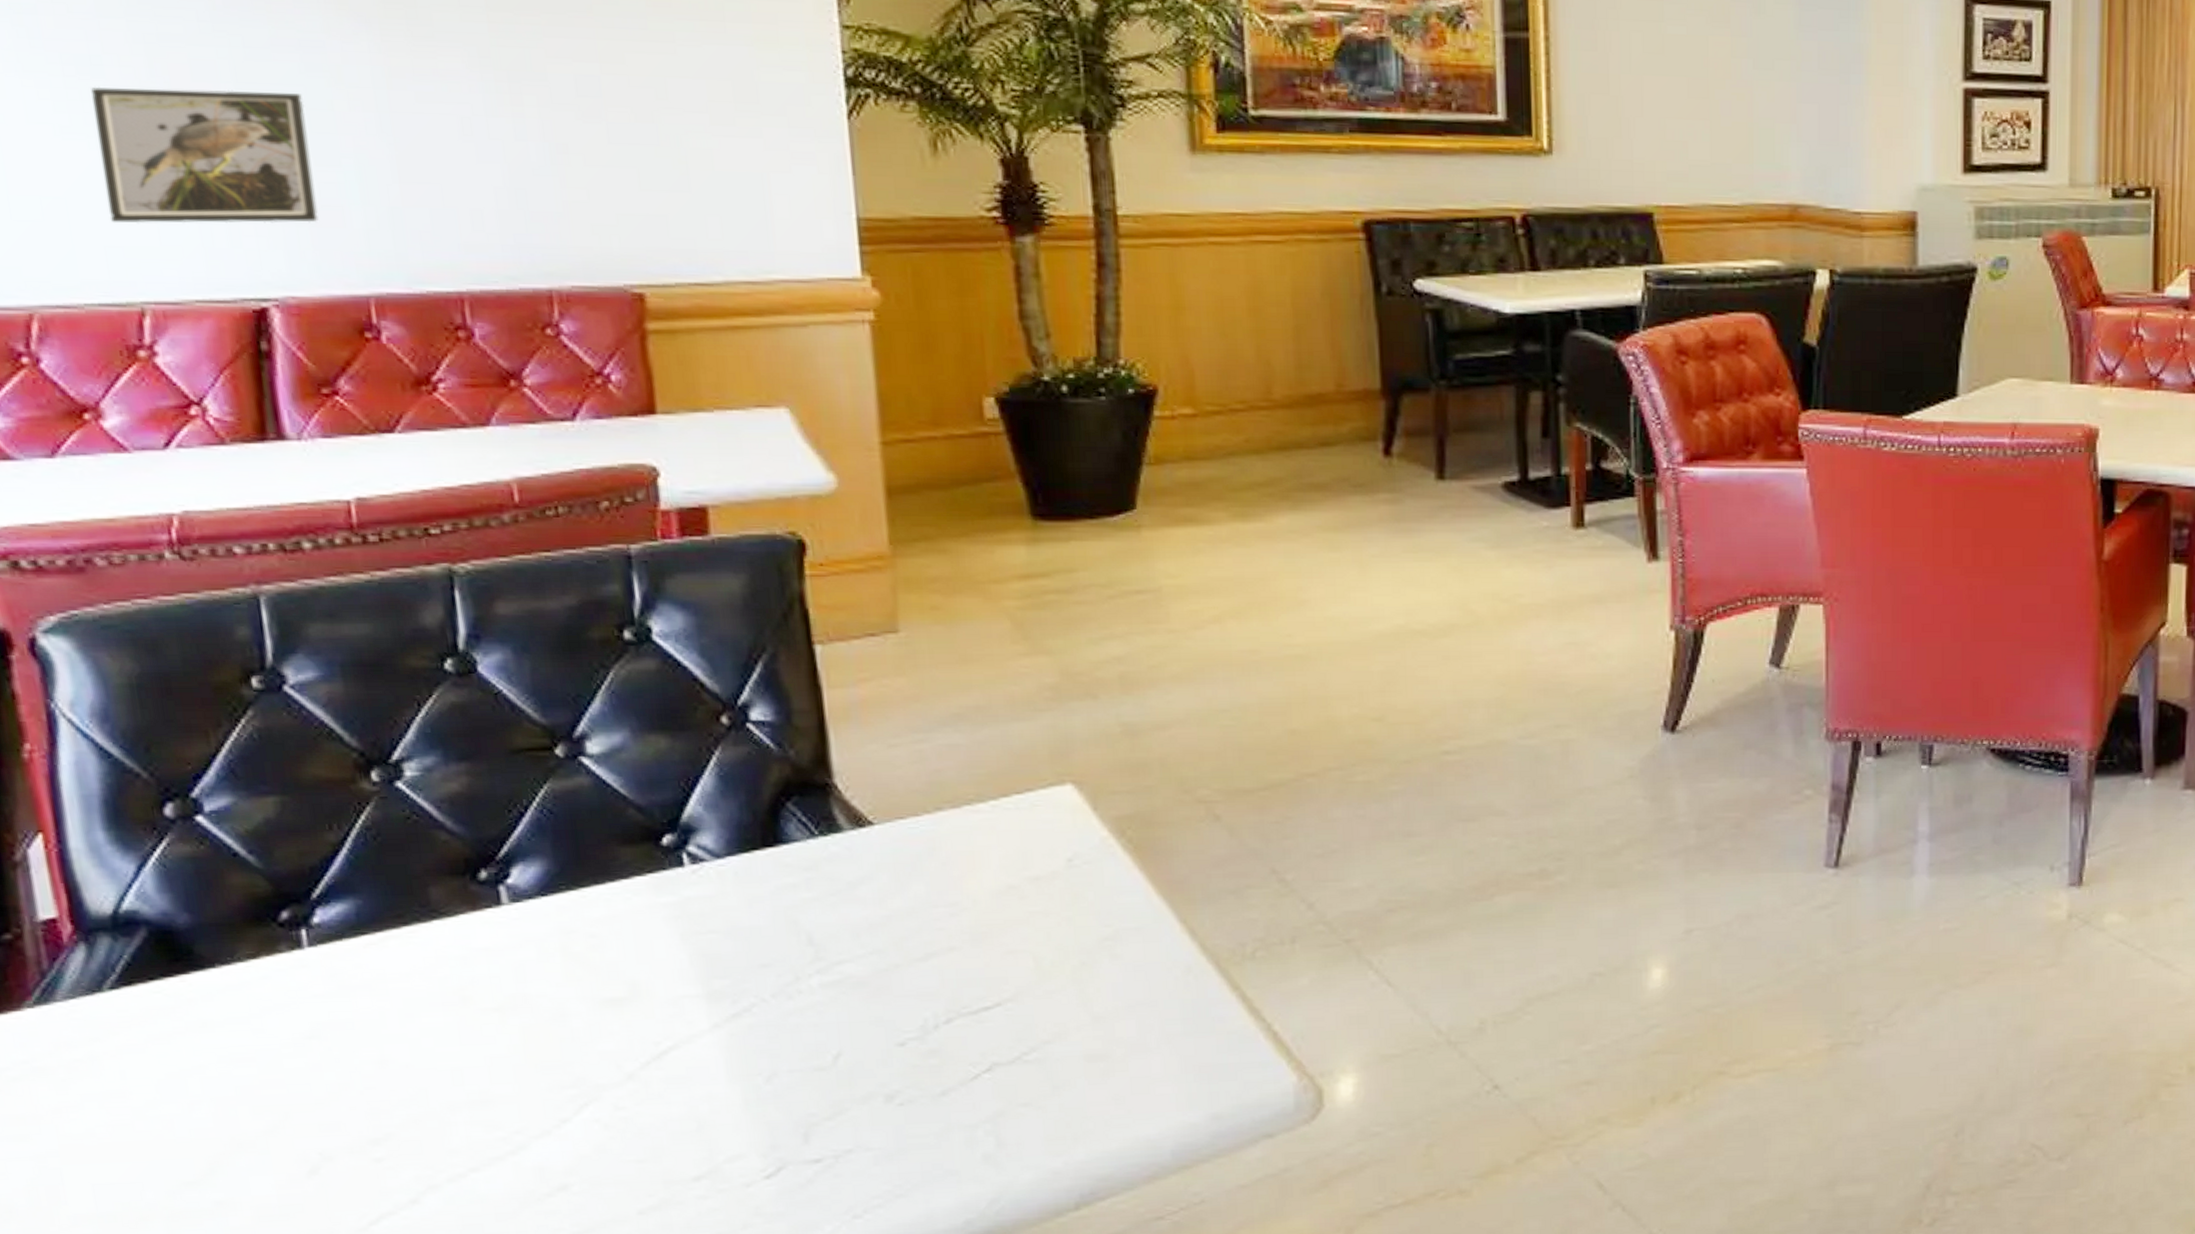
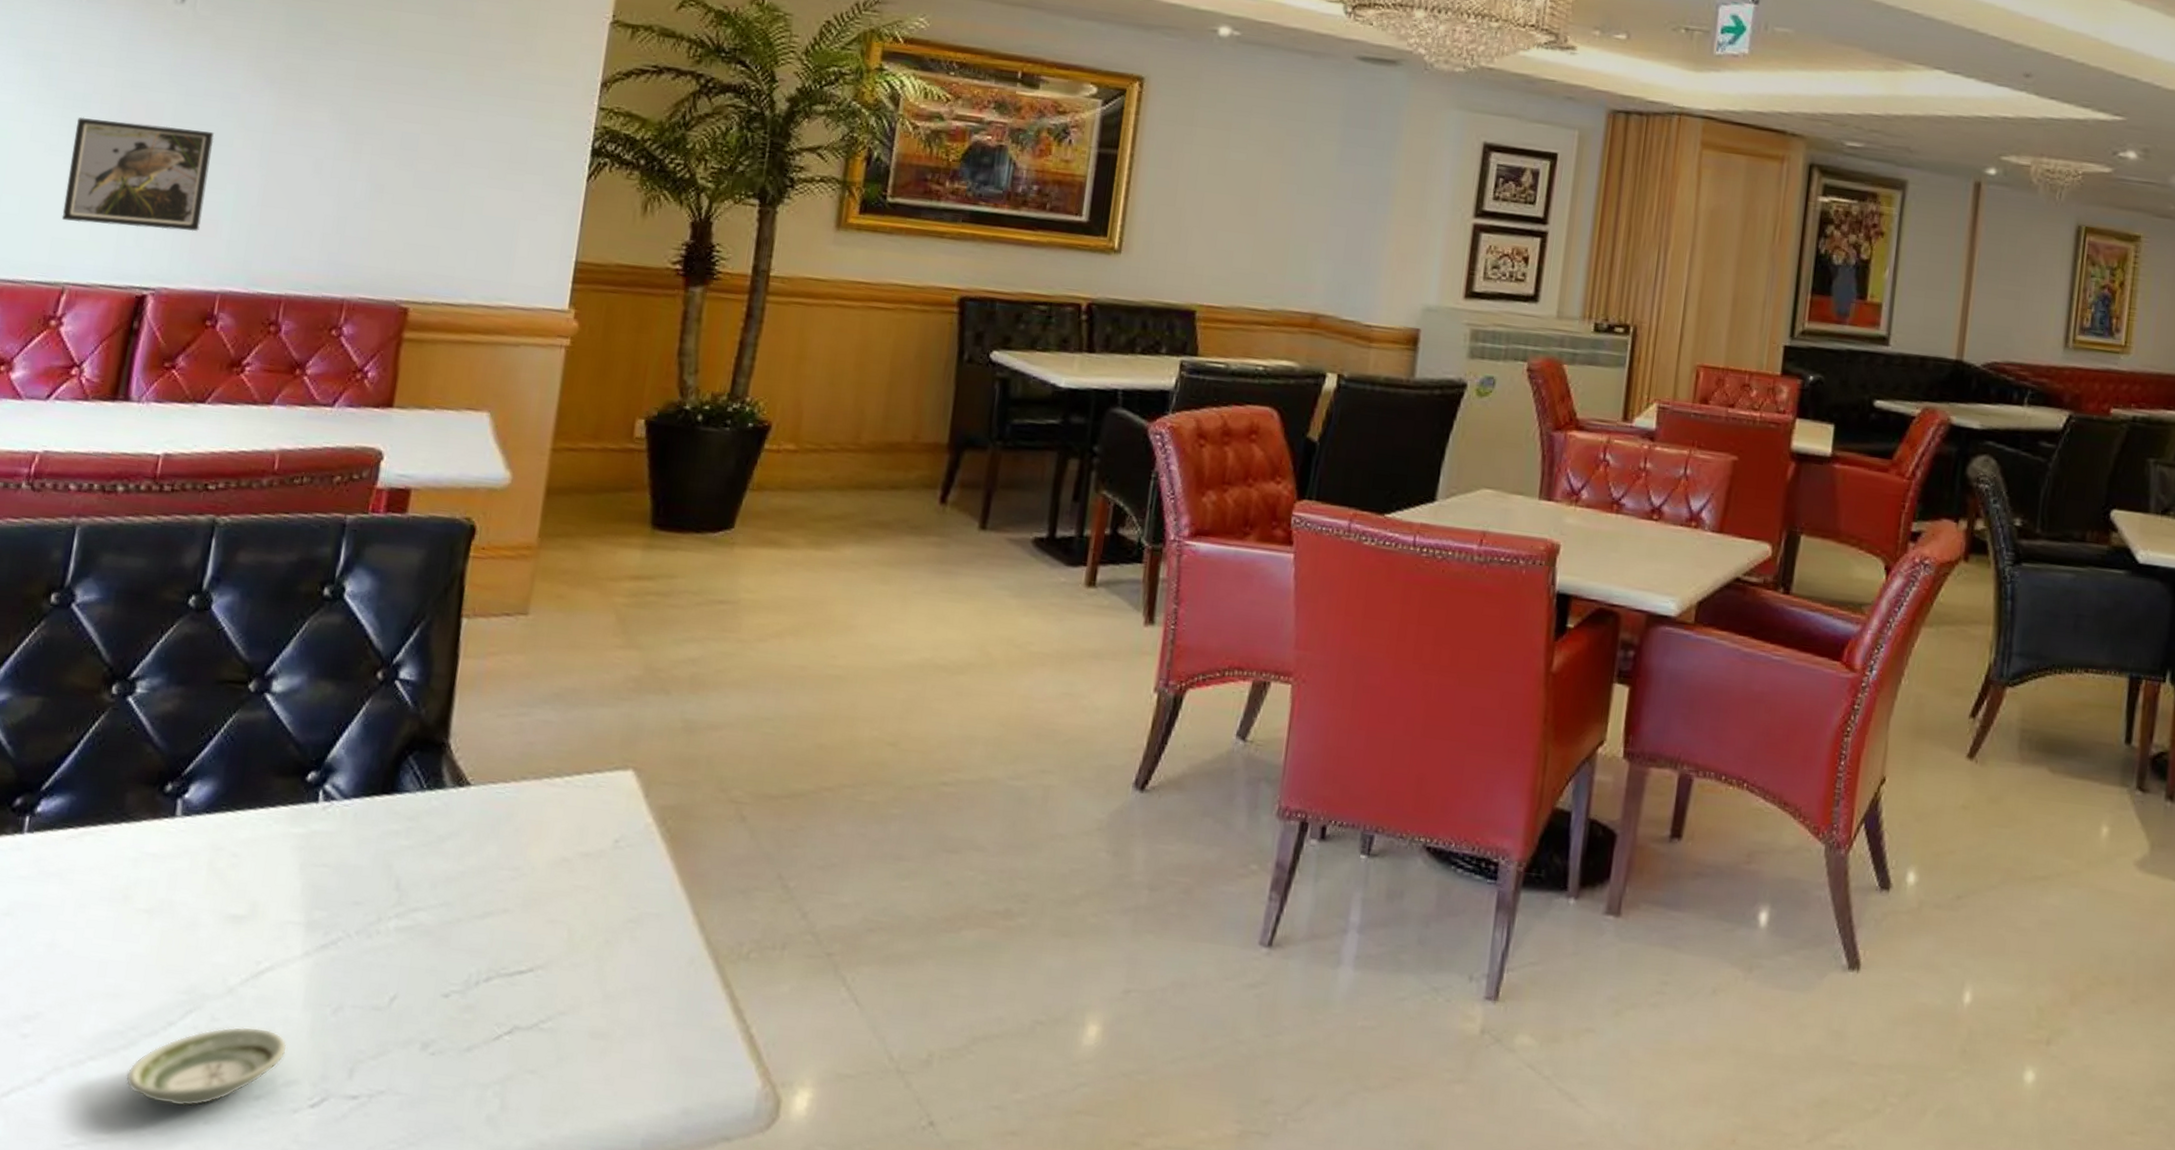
saucer: none [524,1108,720,1203] -> present [126,1026,287,1107]

